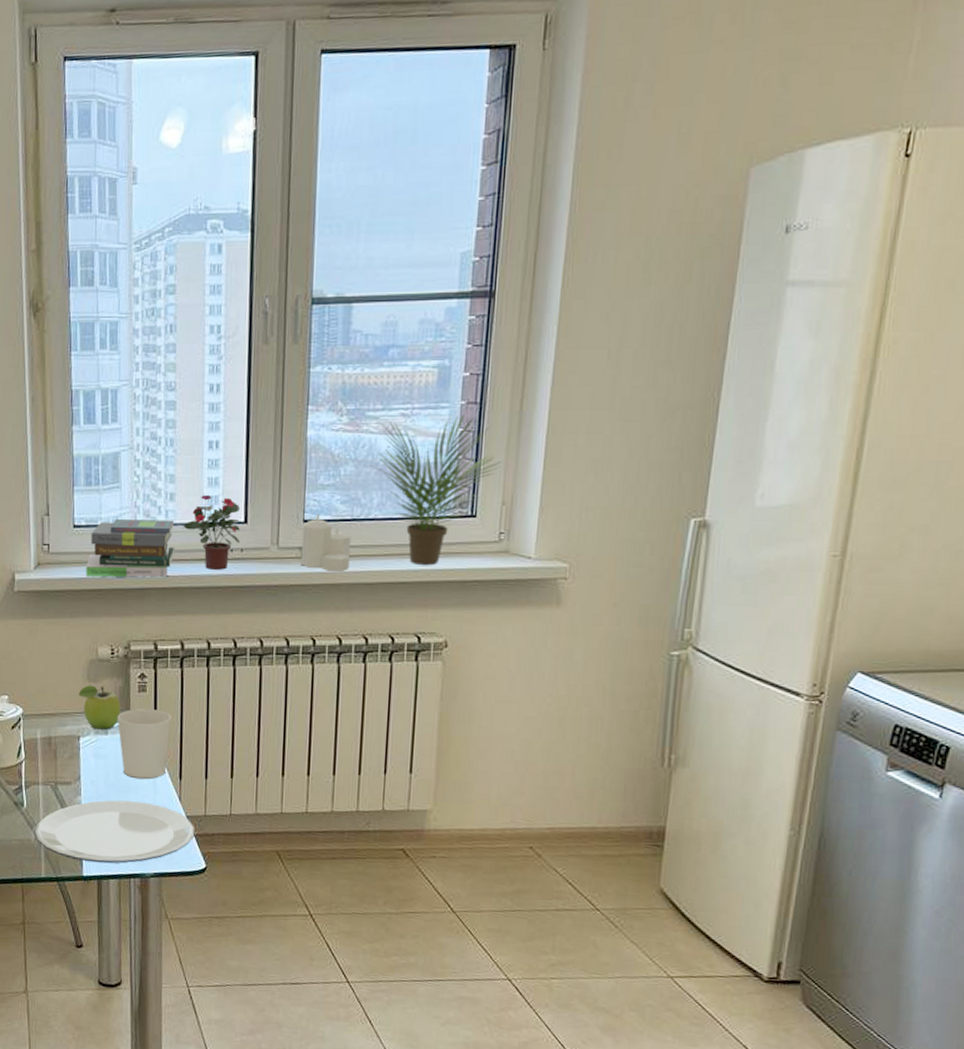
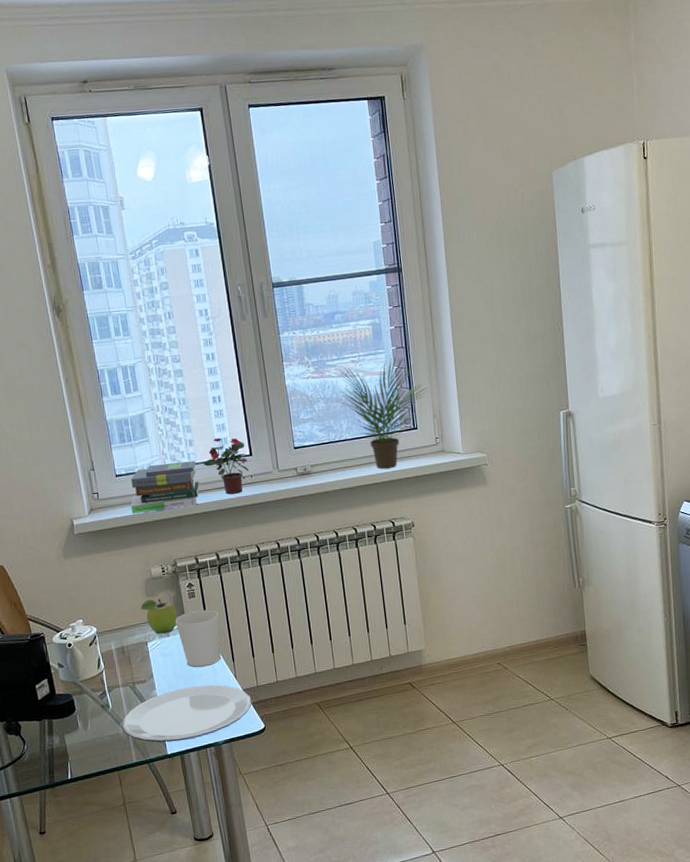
candle: present [301,514,351,573] -> none [294,441,334,484]

